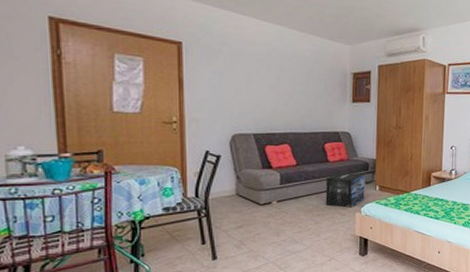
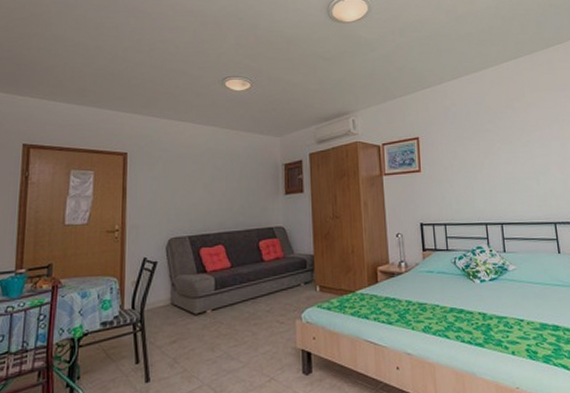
cardboard box: present [325,172,366,208] -> none [261,271,305,314]

